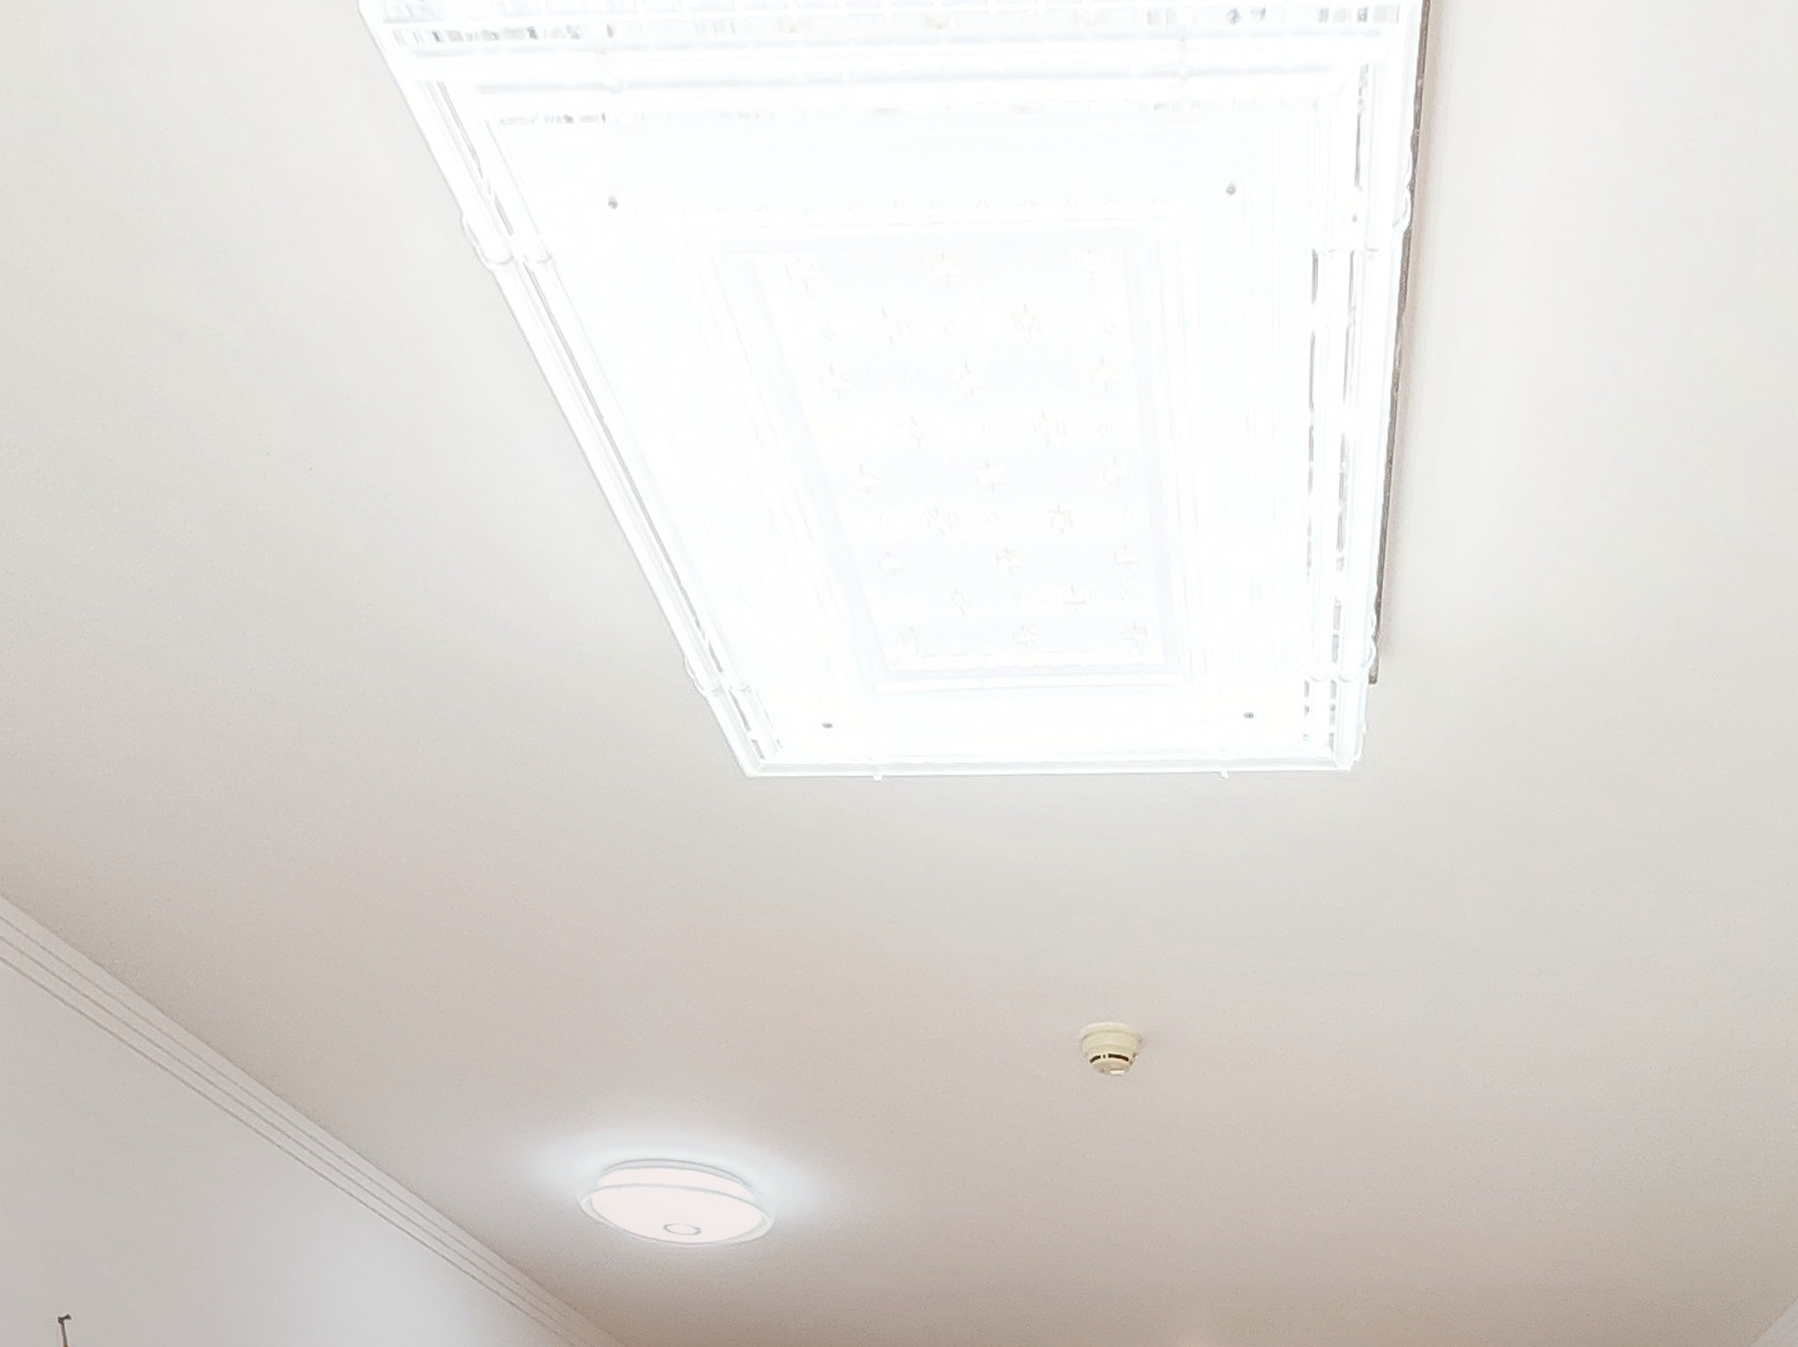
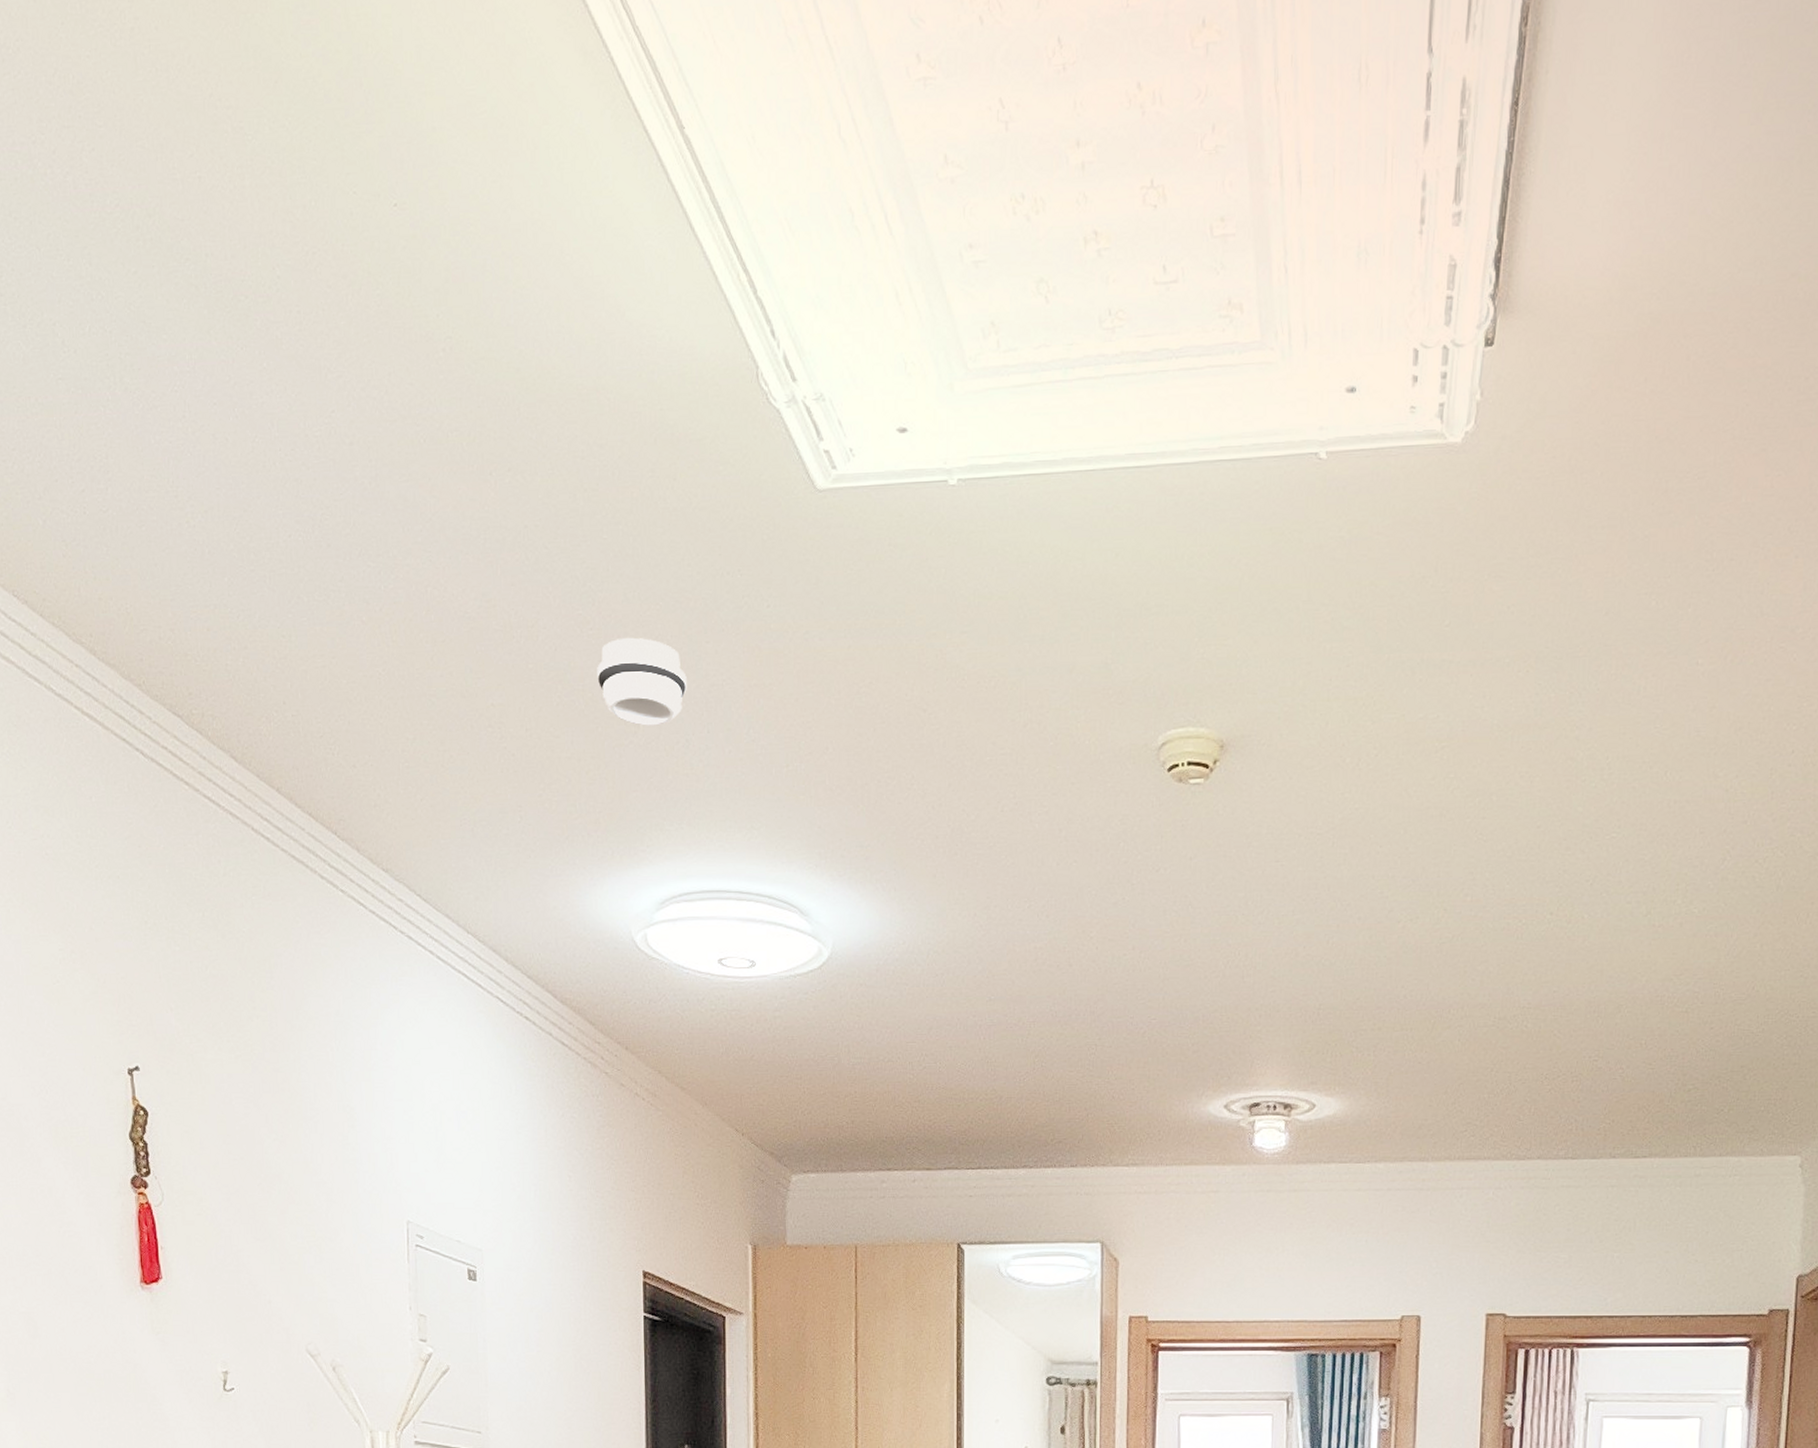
smoke detector: none [533,910,624,997] -> present [597,637,687,726]

